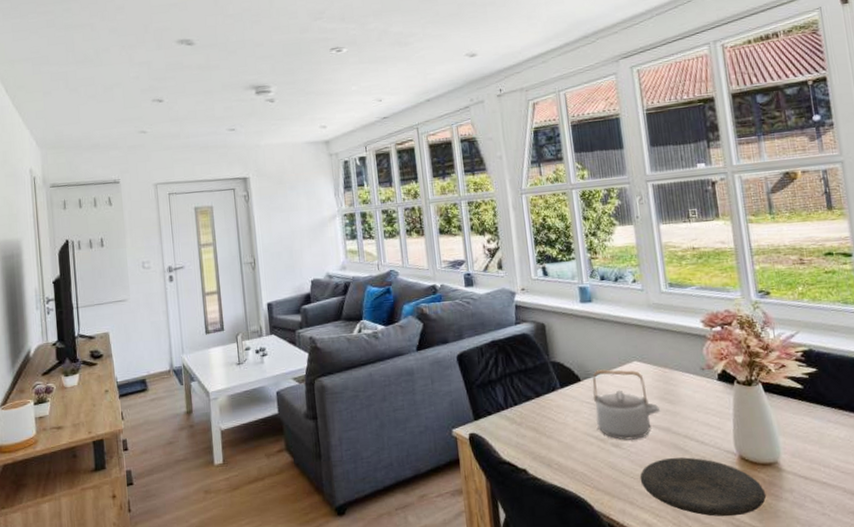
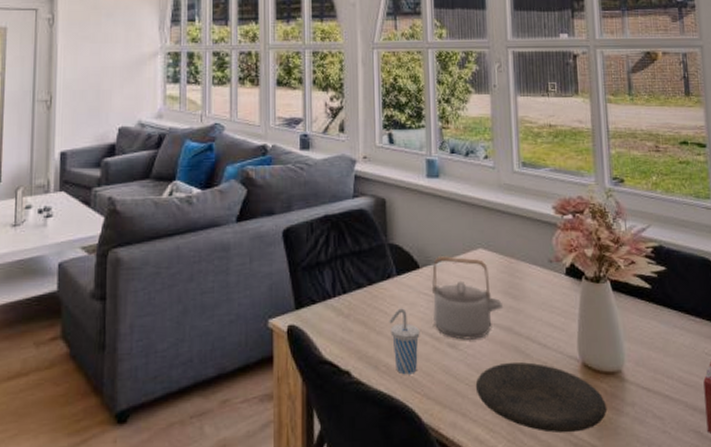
cup: none [557,415,586,471] -> present [389,308,420,375]

